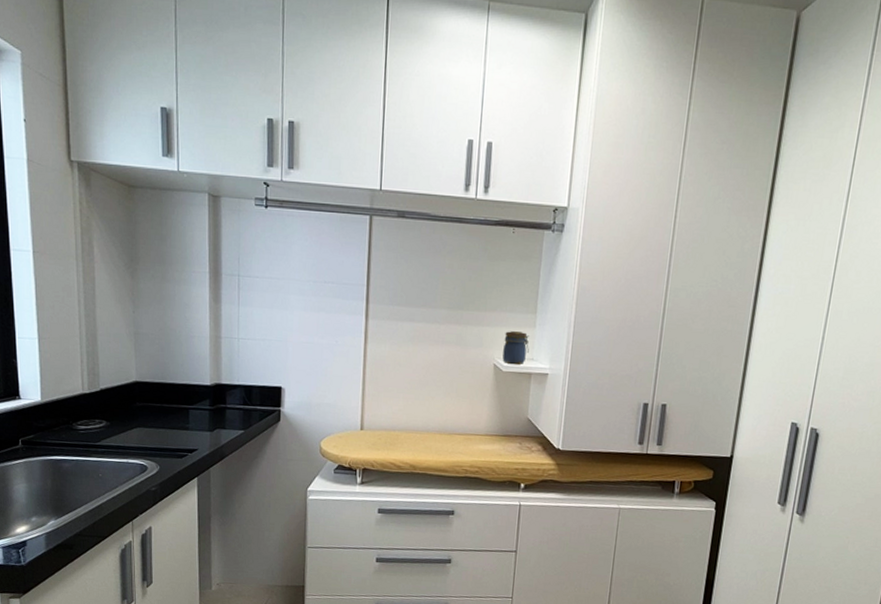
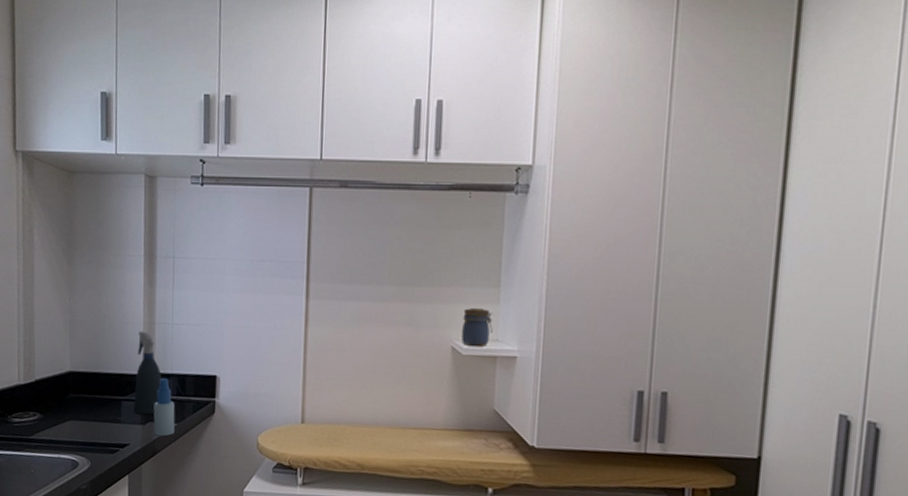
spray bottle: none [201,344,228,422] -> present [133,331,161,415]
spray bottle: none [221,388,242,442] -> present [153,377,175,437]

